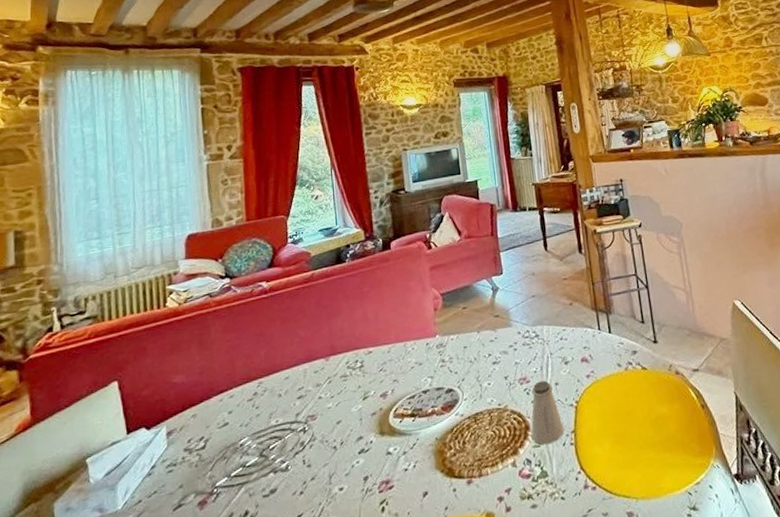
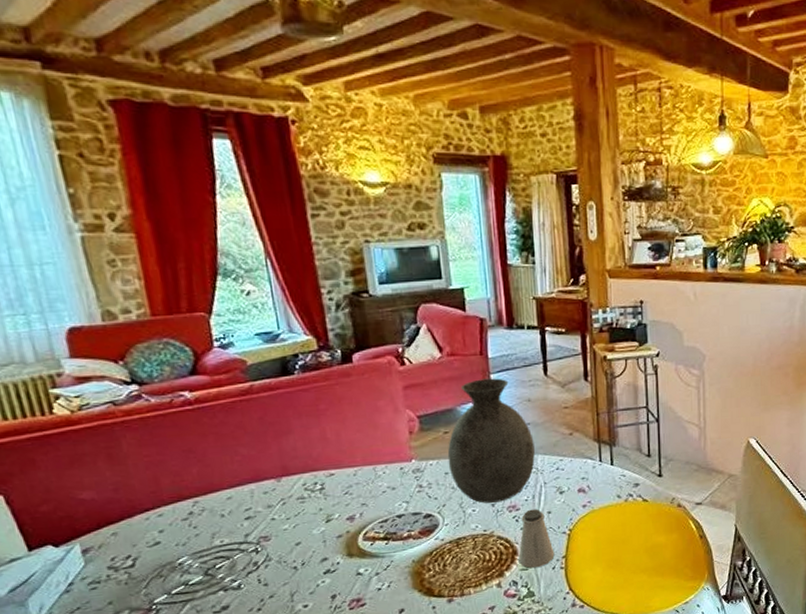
vase: none [465,255,541,376] -> present [447,378,535,503]

